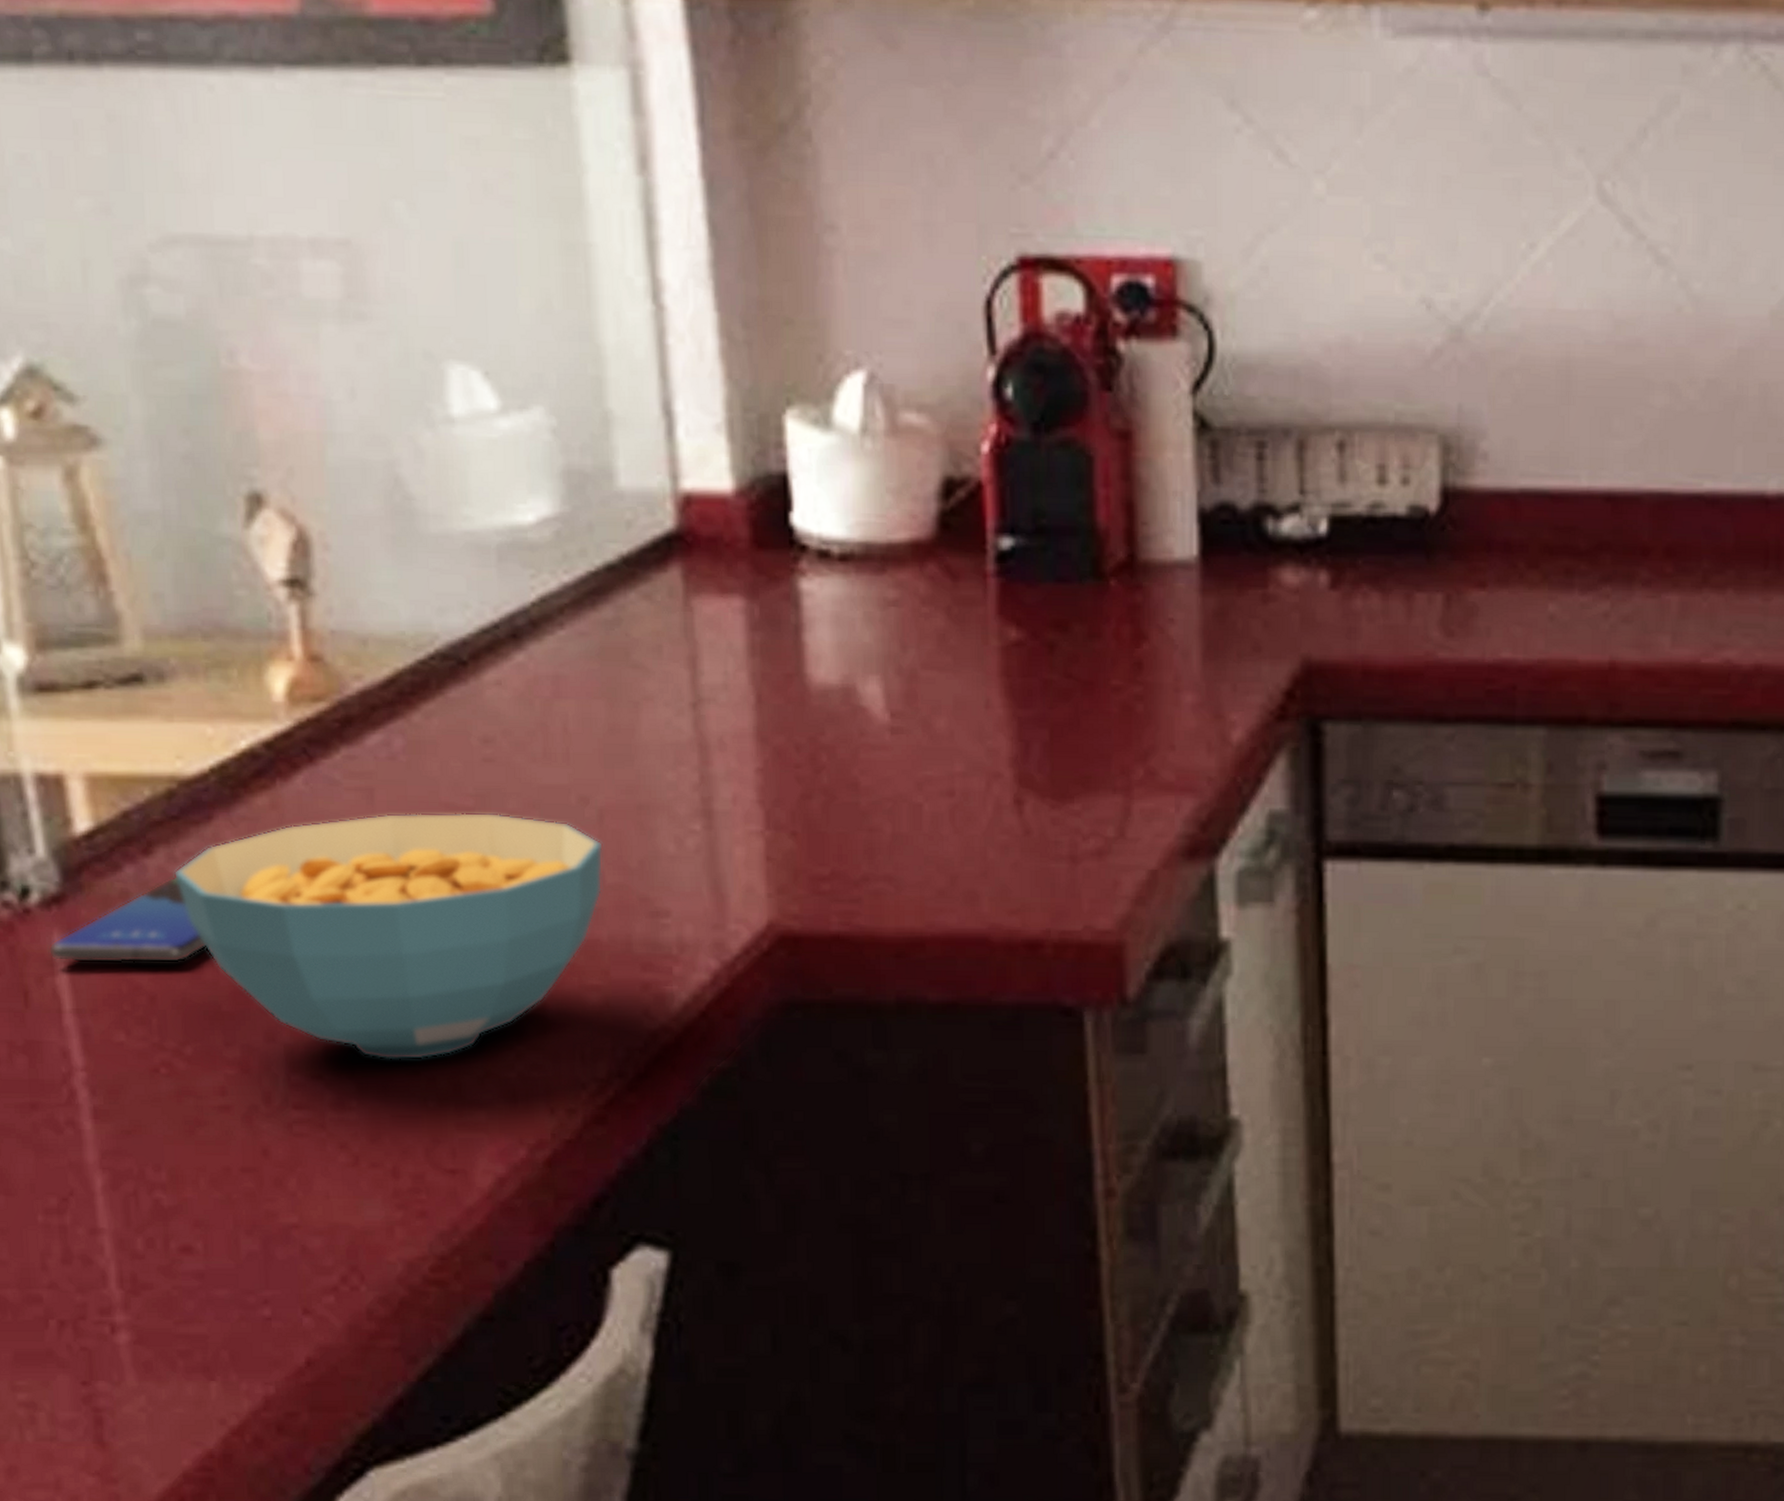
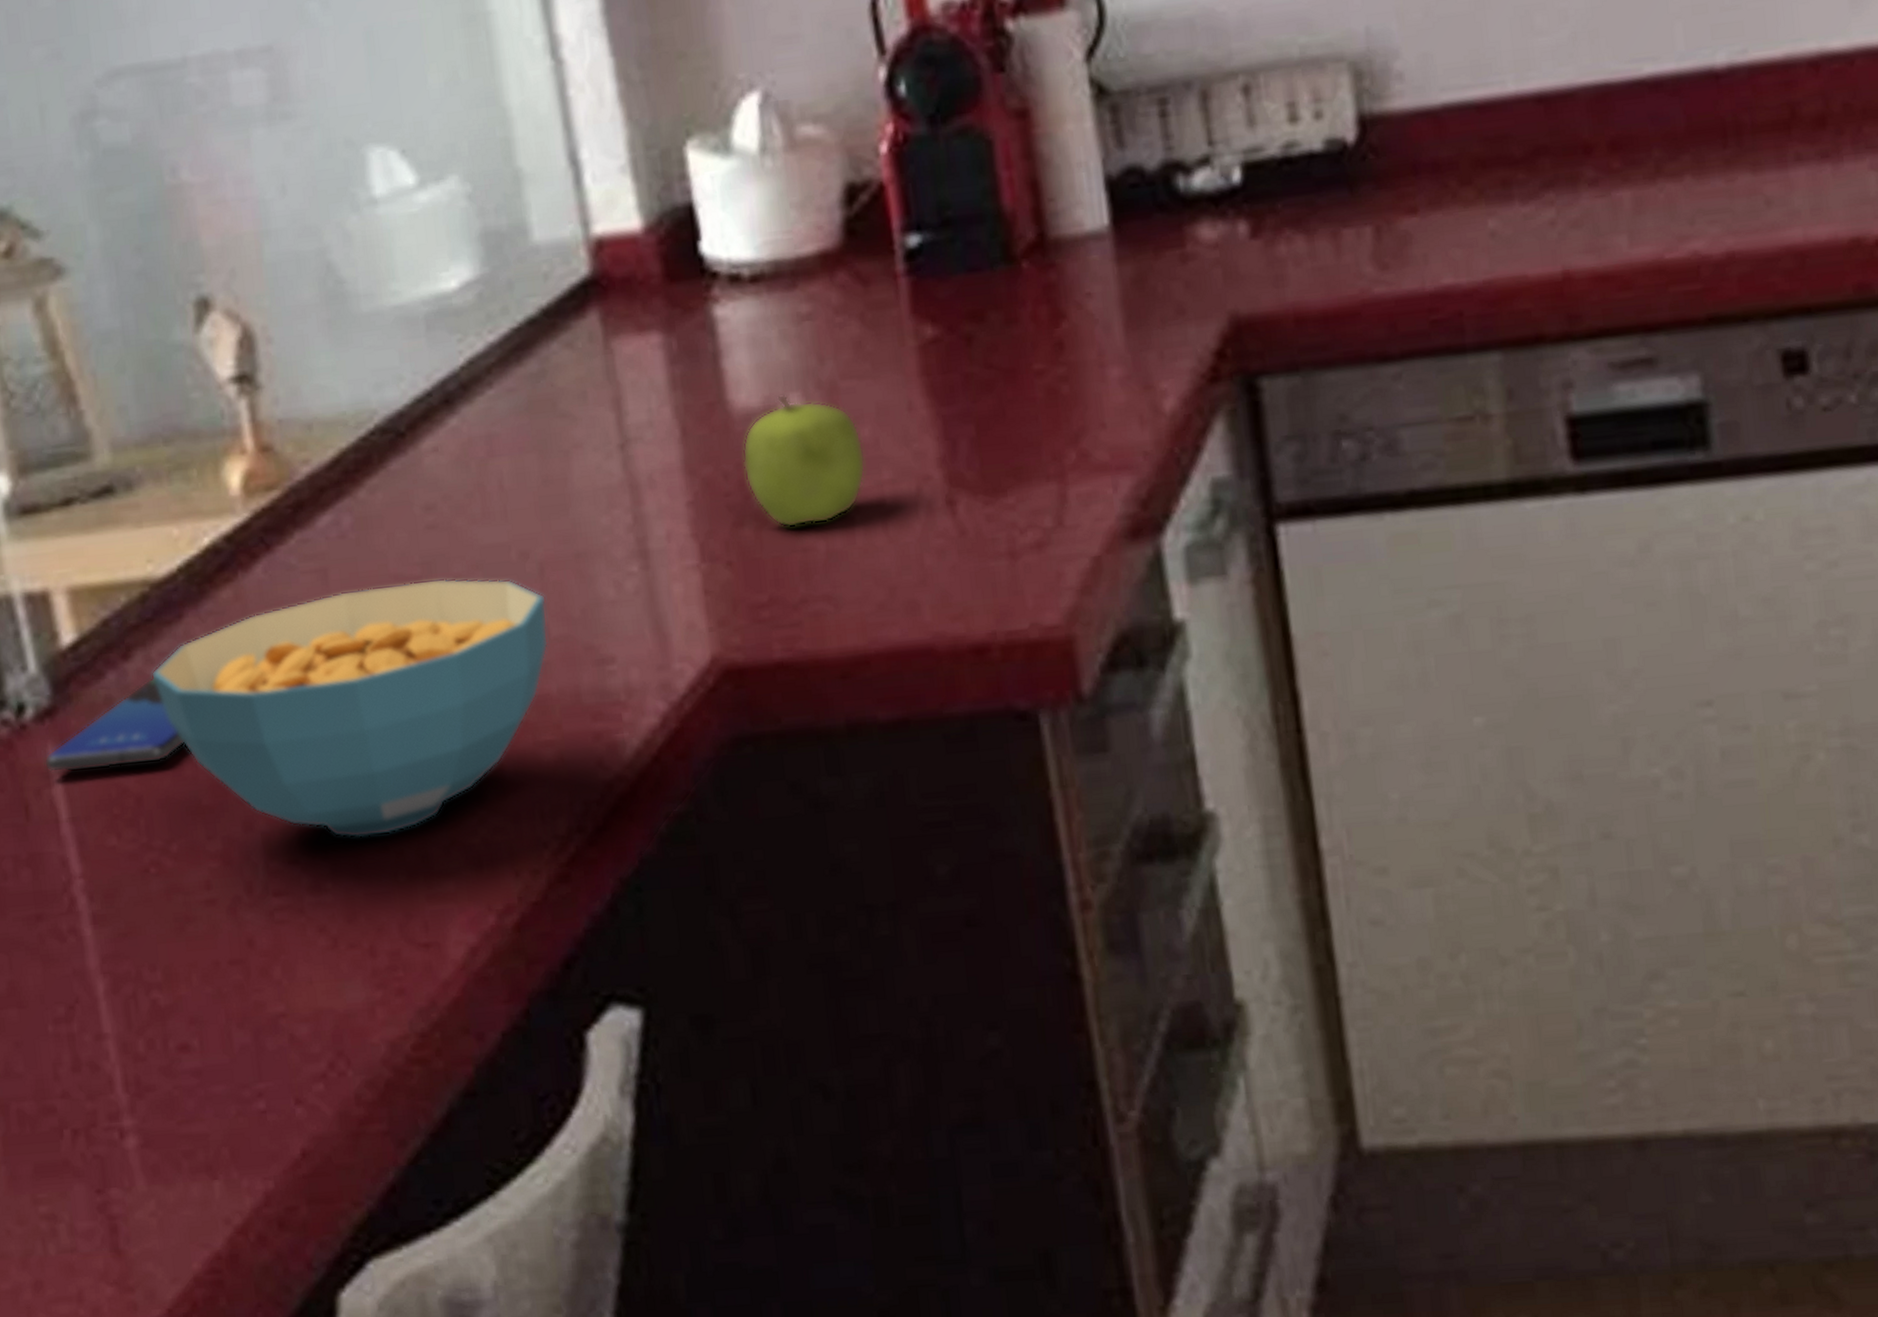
fruit: none [816,675,938,807] -> present [742,394,866,528]

